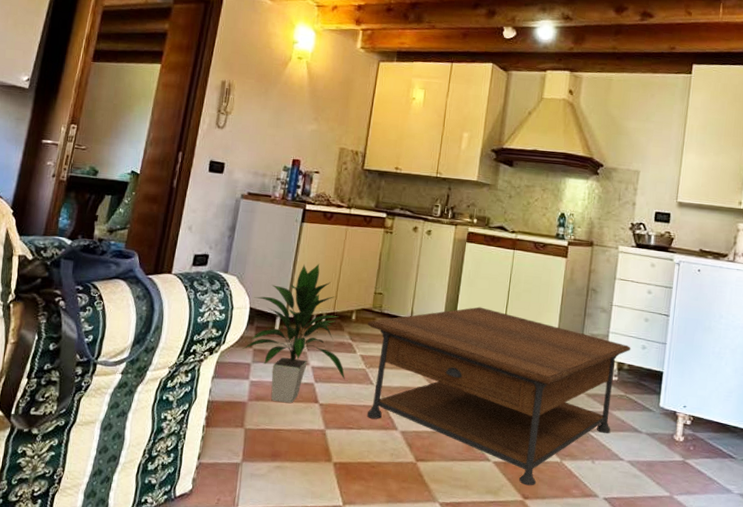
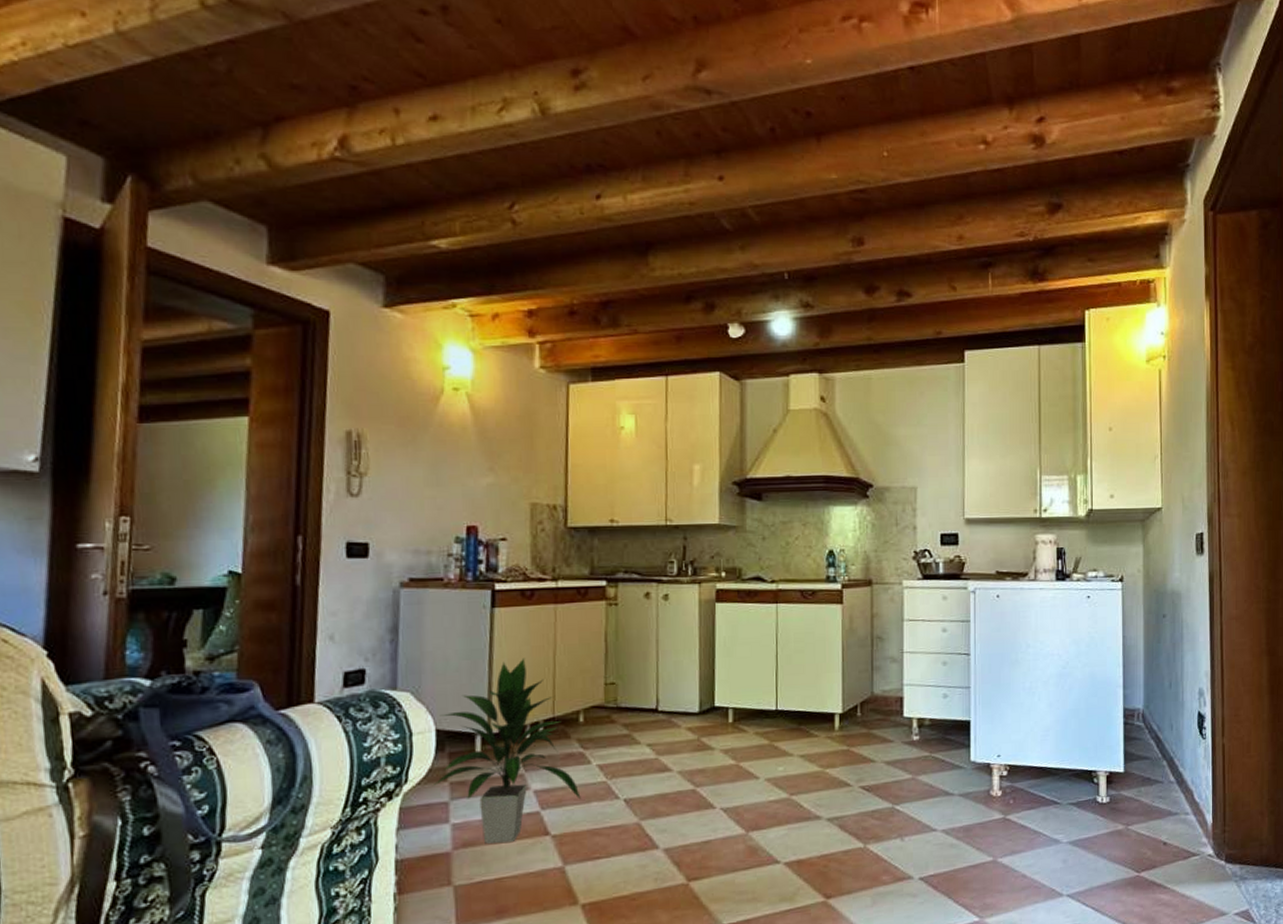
coffee table: present [366,306,631,486] -> none [601,679,931,883]

